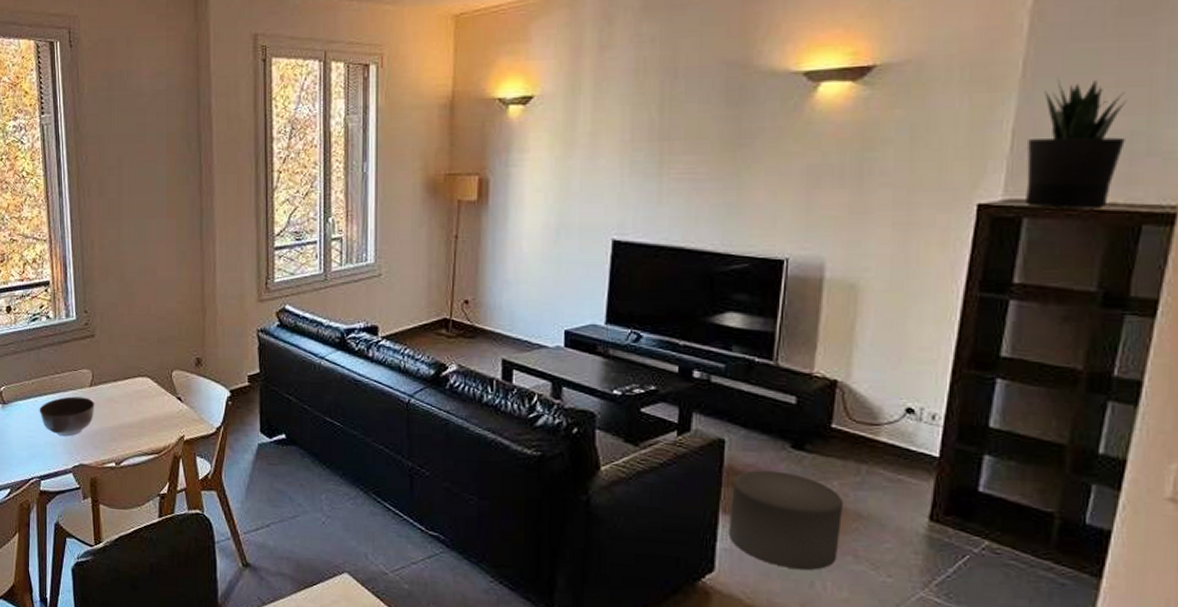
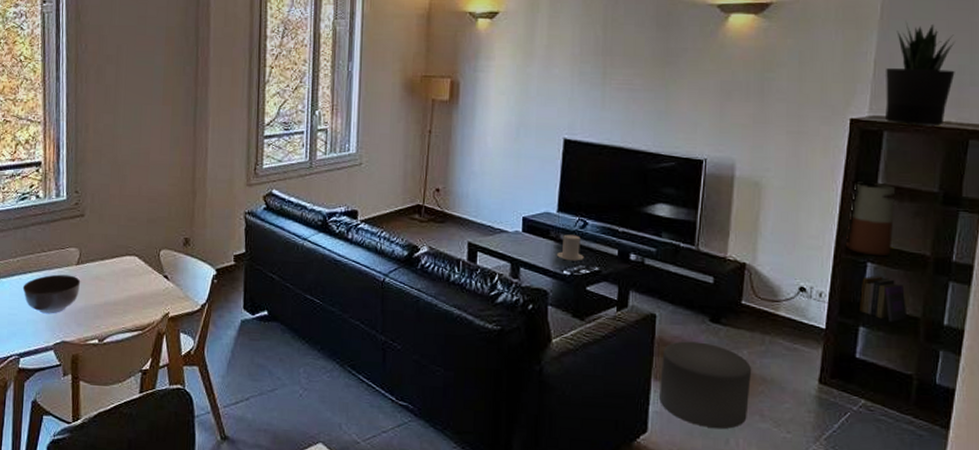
candle: none [604,349,638,380] -> present [556,234,584,261]
vase: none [967,281,1038,371] -> present [845,182,896,257]
books: none [985,394,1049,450] -> present [860,275,908,322]

